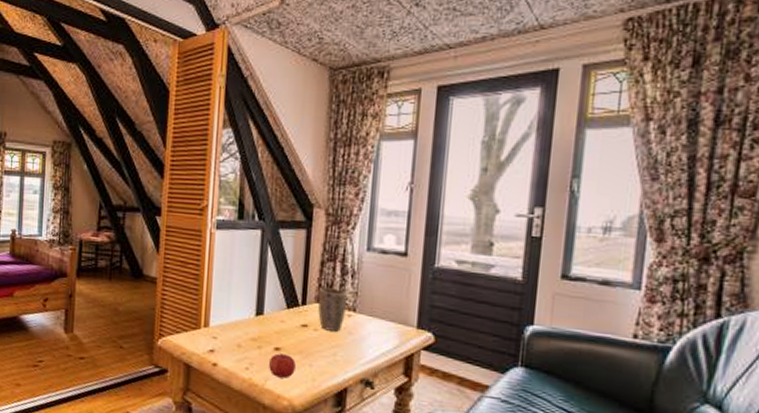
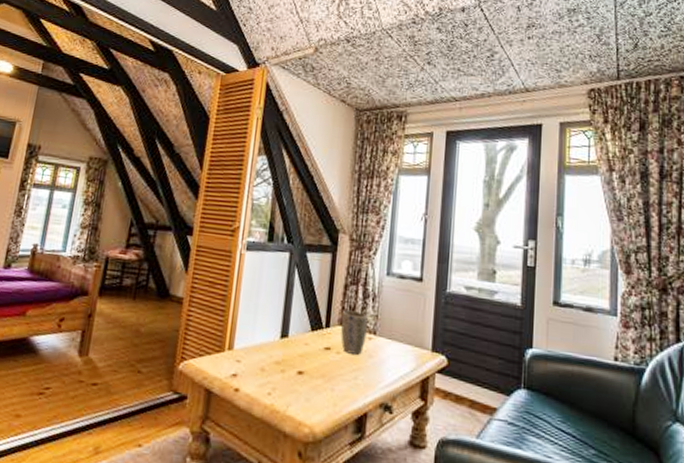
fruit: present [268,353,296,378] -> none [290,377,318,404]

